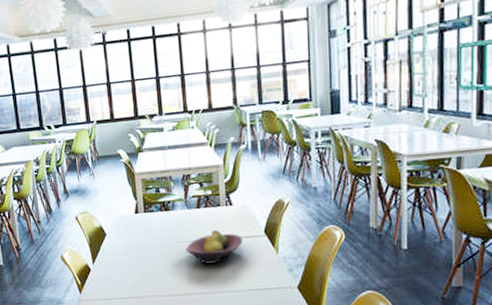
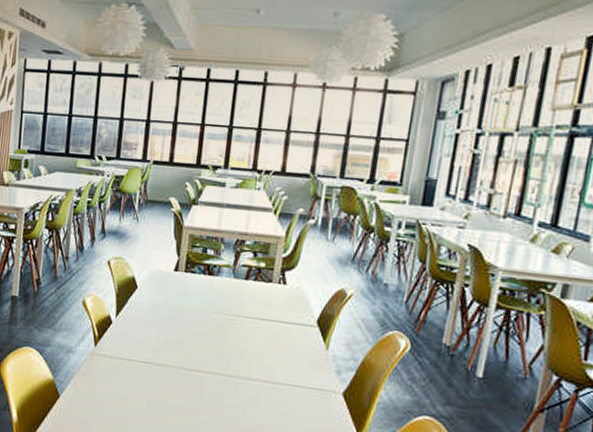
fruit bowl: present [186,230,242,264] -> none [223,308,290,346]

